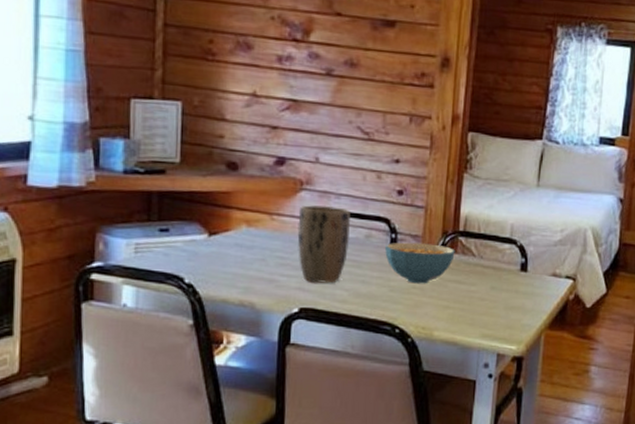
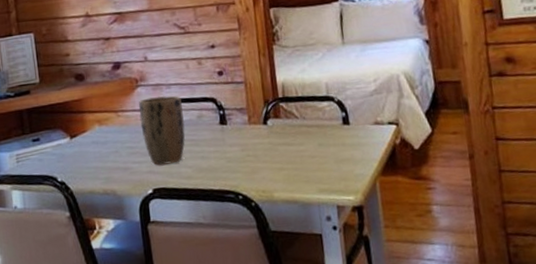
cereal bowl: present [385,242,455,284] -> none [216,113,279,152]

